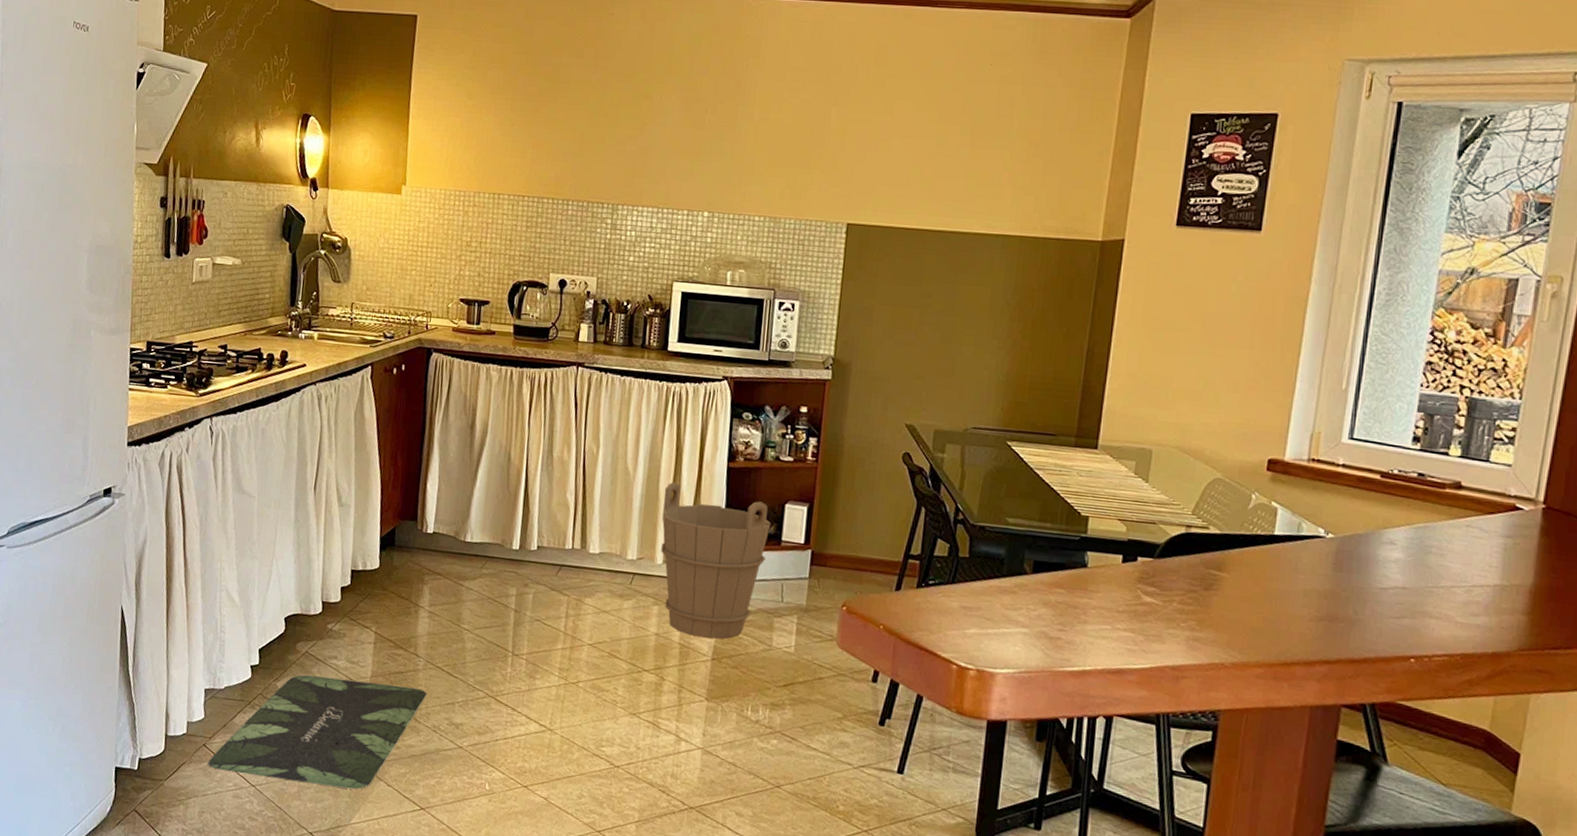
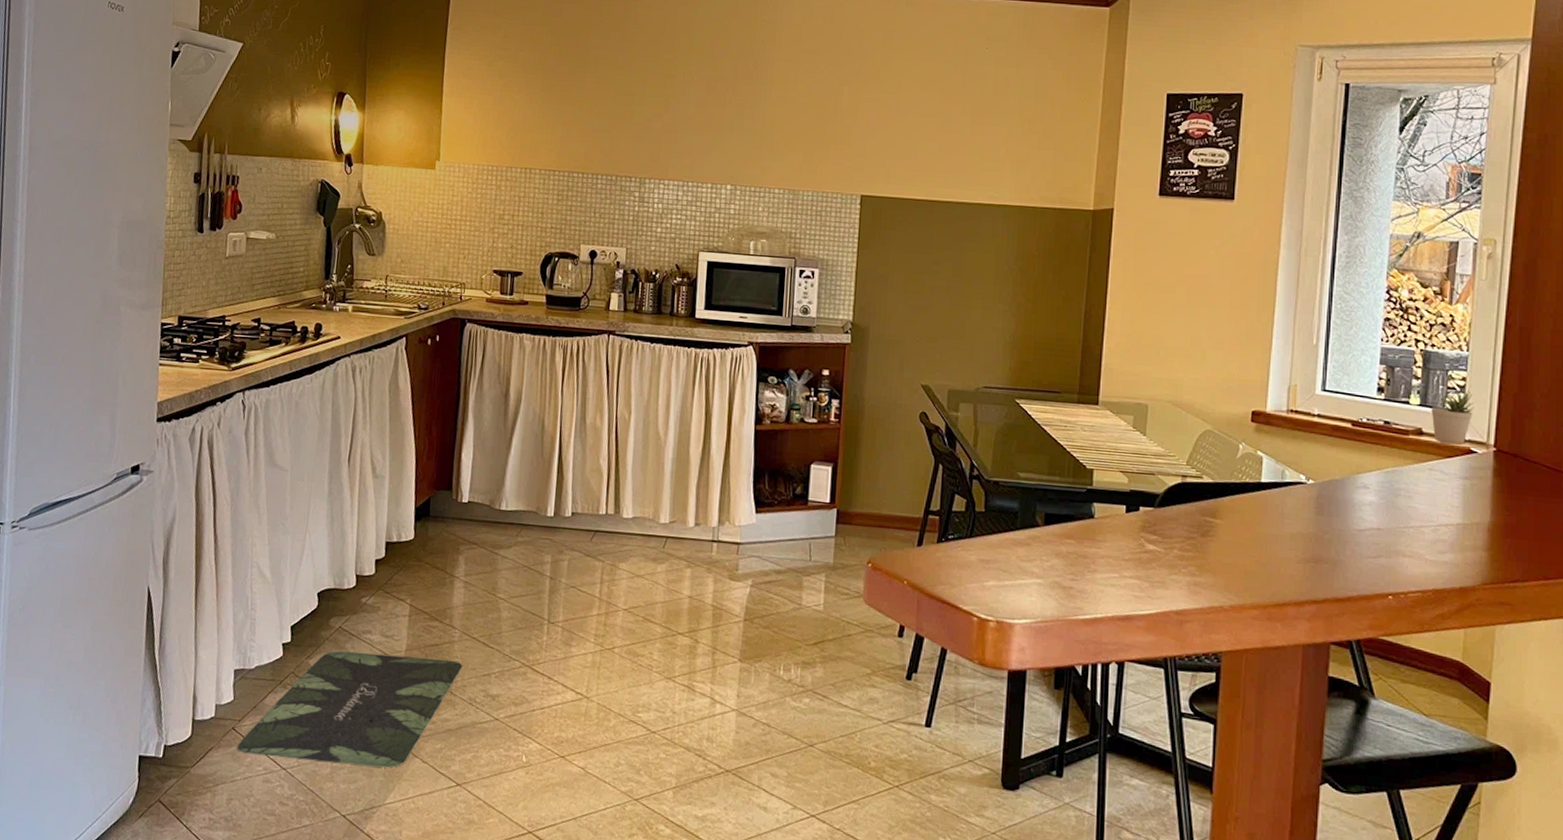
bucket: present [661,482,772,639] -> none [692,446,798,600]
potted plant: none [1472,441,1524,500] -> present [1431,390,1474,445]

